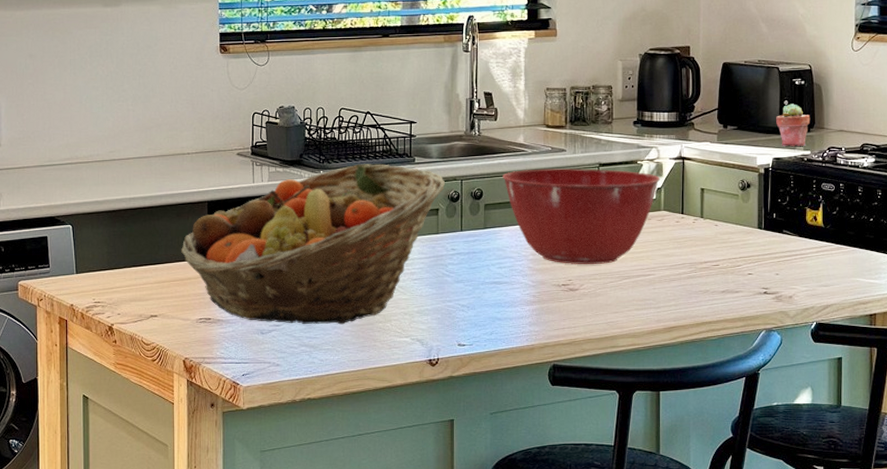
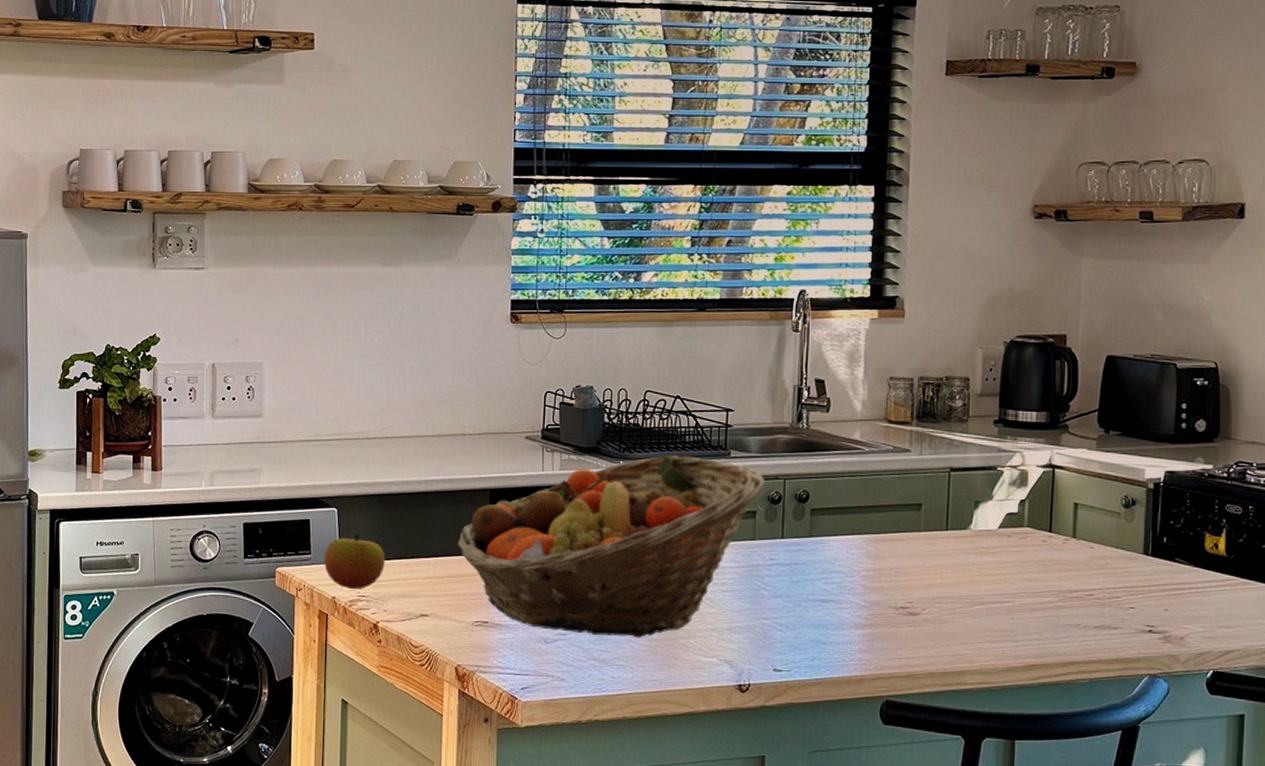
apple: none [62,246,117,297] -> present [324,533,385,590]
mixing bowl: present [503,168,661,264] -> none [833,471,1025,586]
potted succulent: present [776,104,811,146] -> none [1171,407,1214,459]

